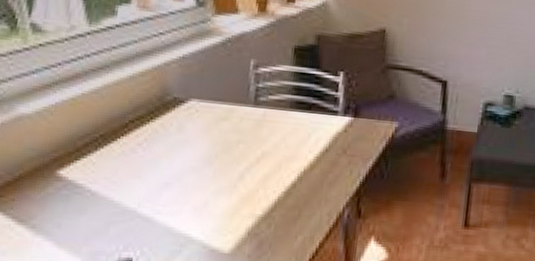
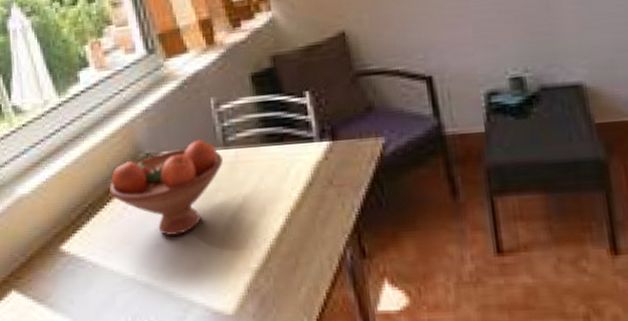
fruit bowl: none [126,94,251,177] -> present [109,139,223,235]

